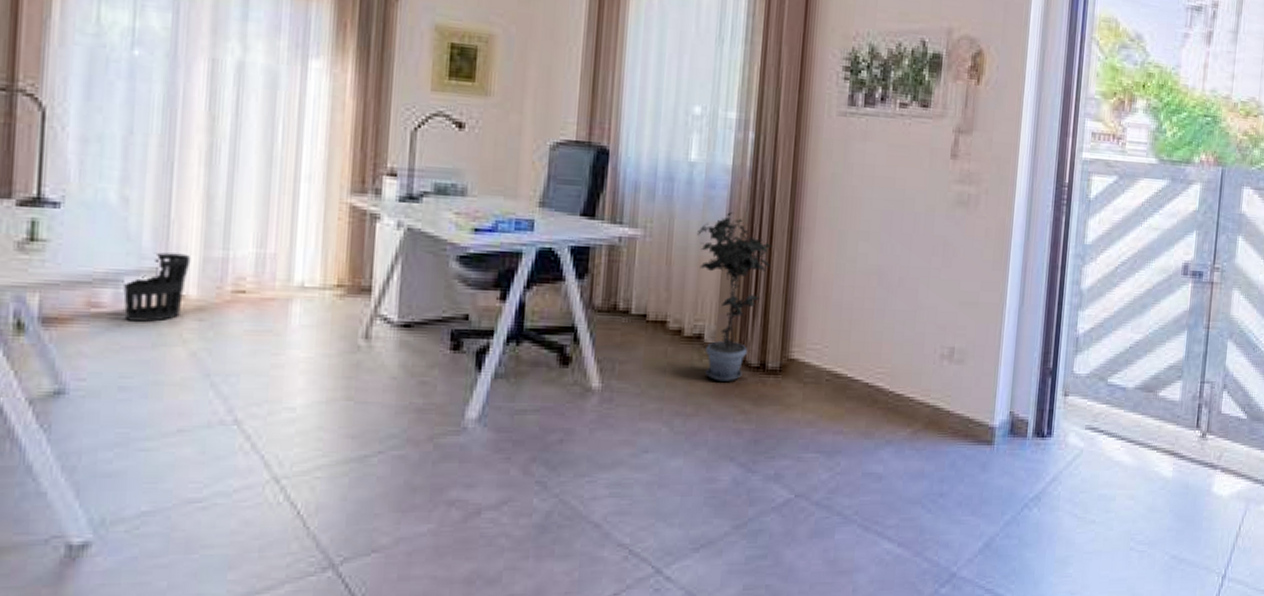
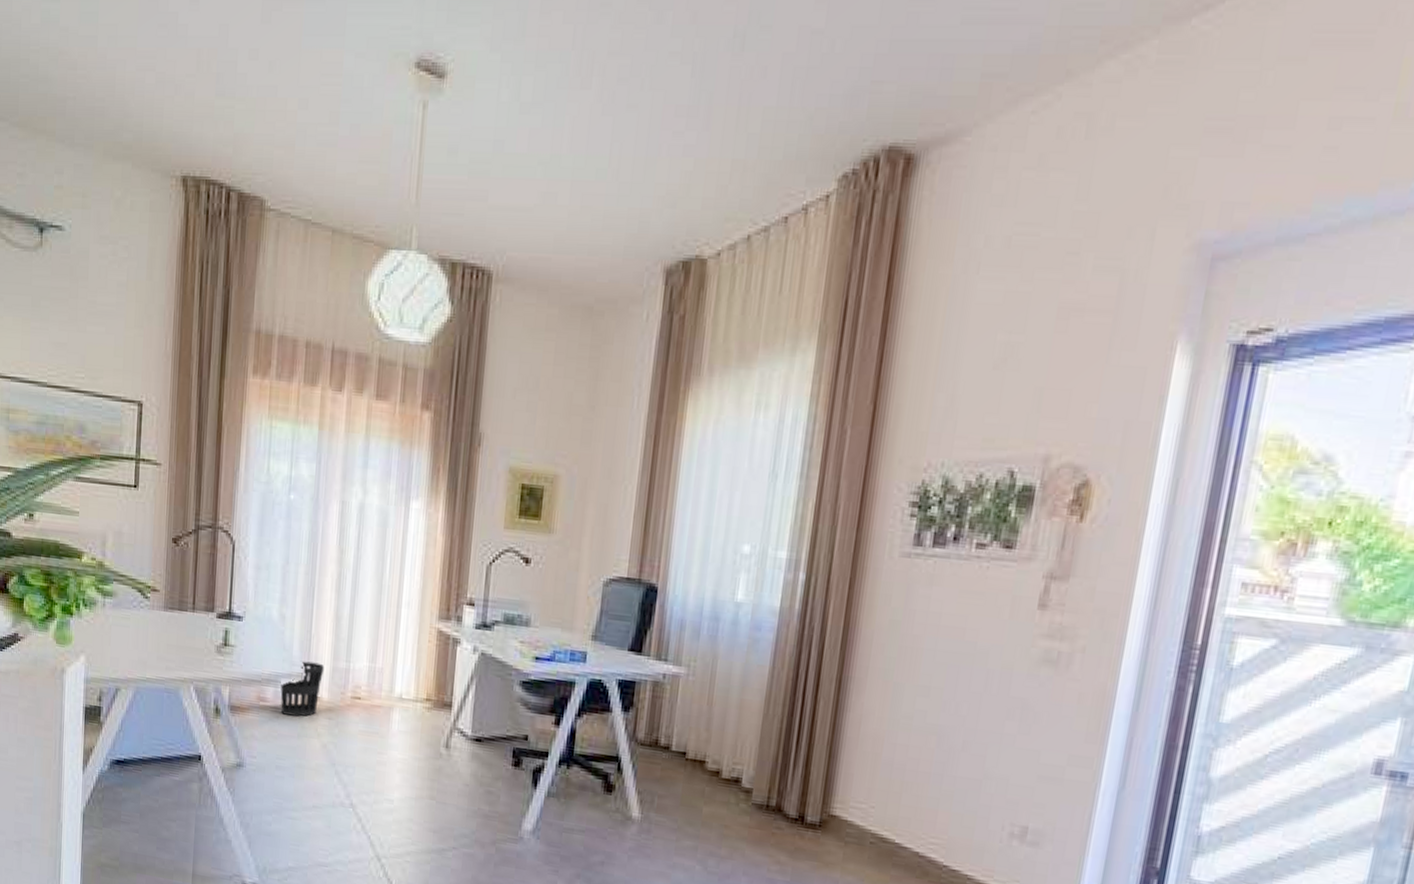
potted plant: present [697,212,772,381] -> none [740,656,818,830]

